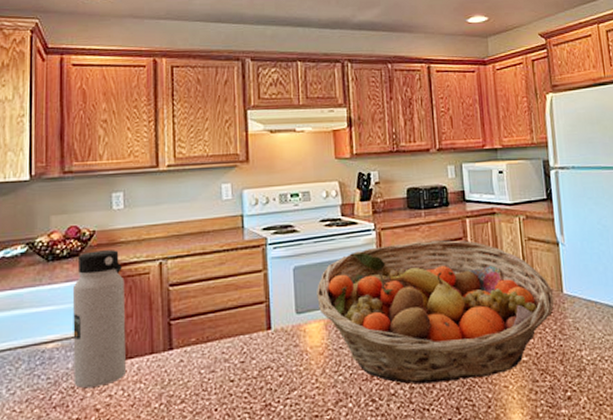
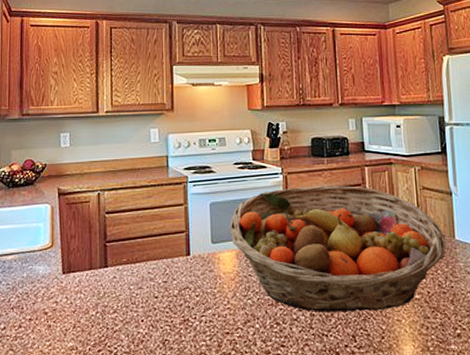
water bottle: present [72,250,126,389] -> none [27,181,70,295]

